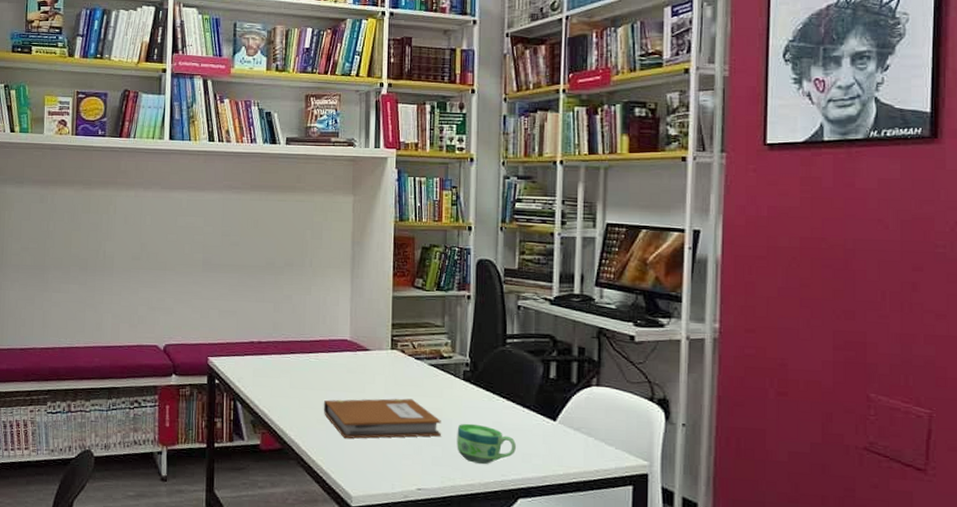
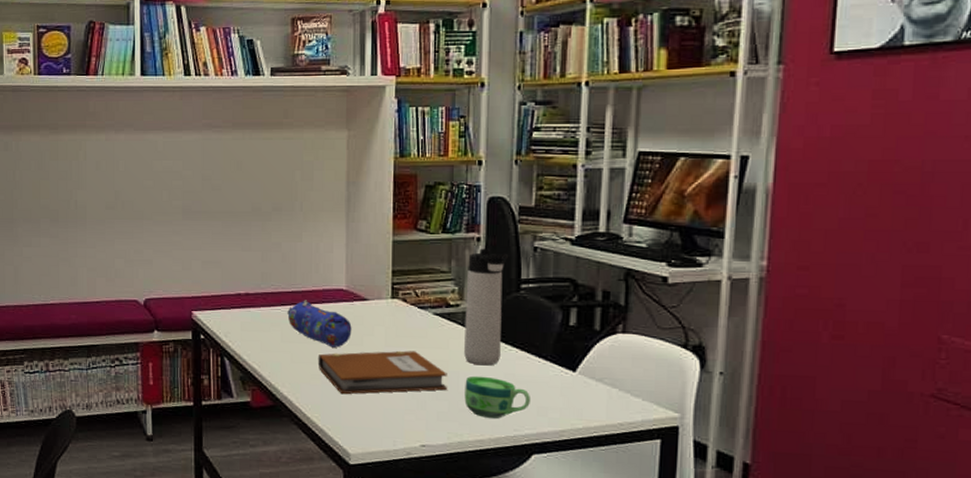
pencil case: none [295,349,355,394] -> present [286,300,352,348]
thermos bottle: none [456,305,496,414] -> present [464,248,509,366]

